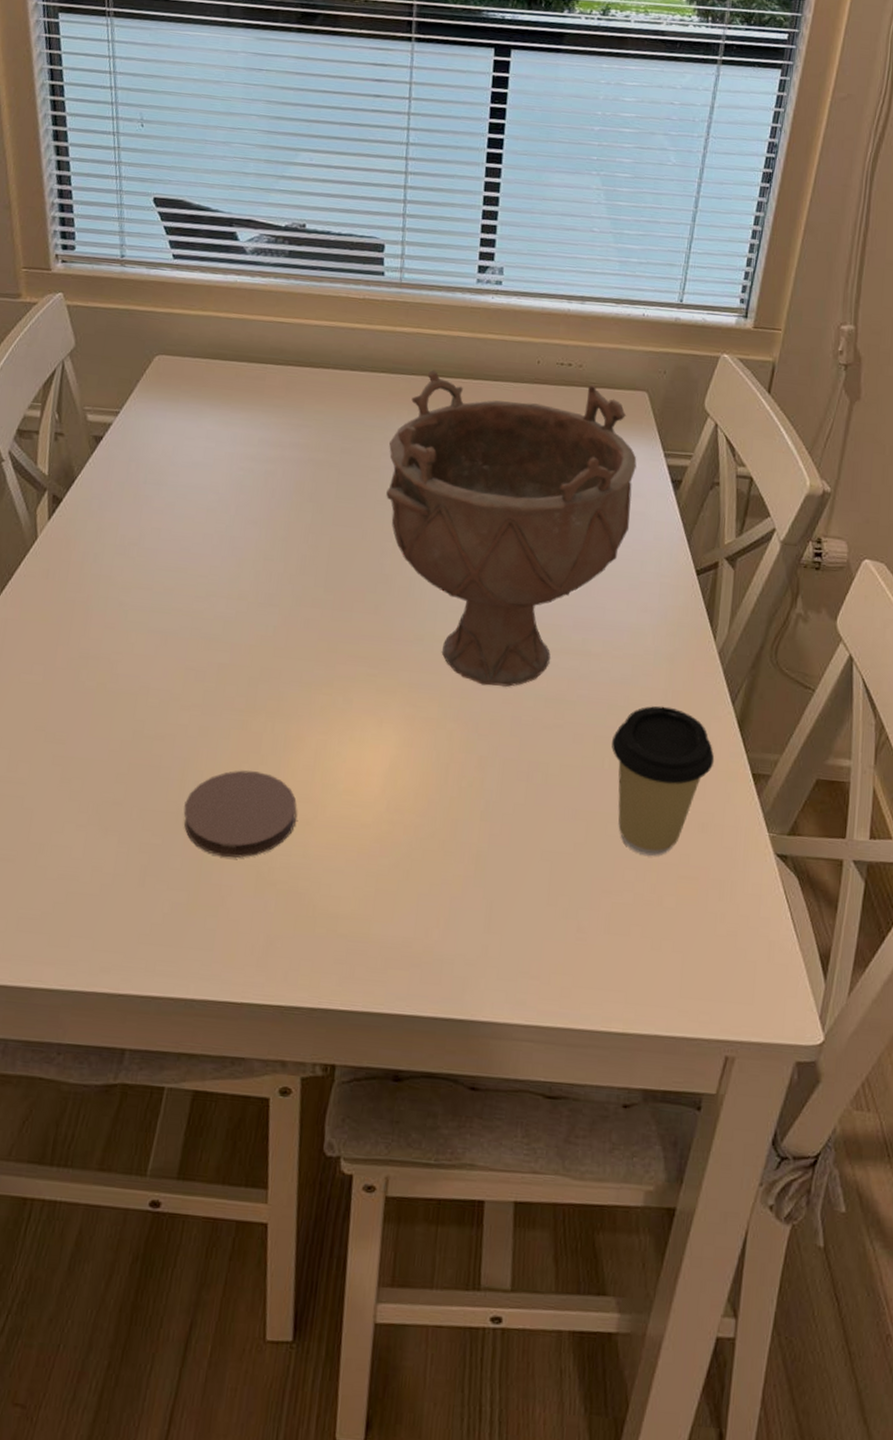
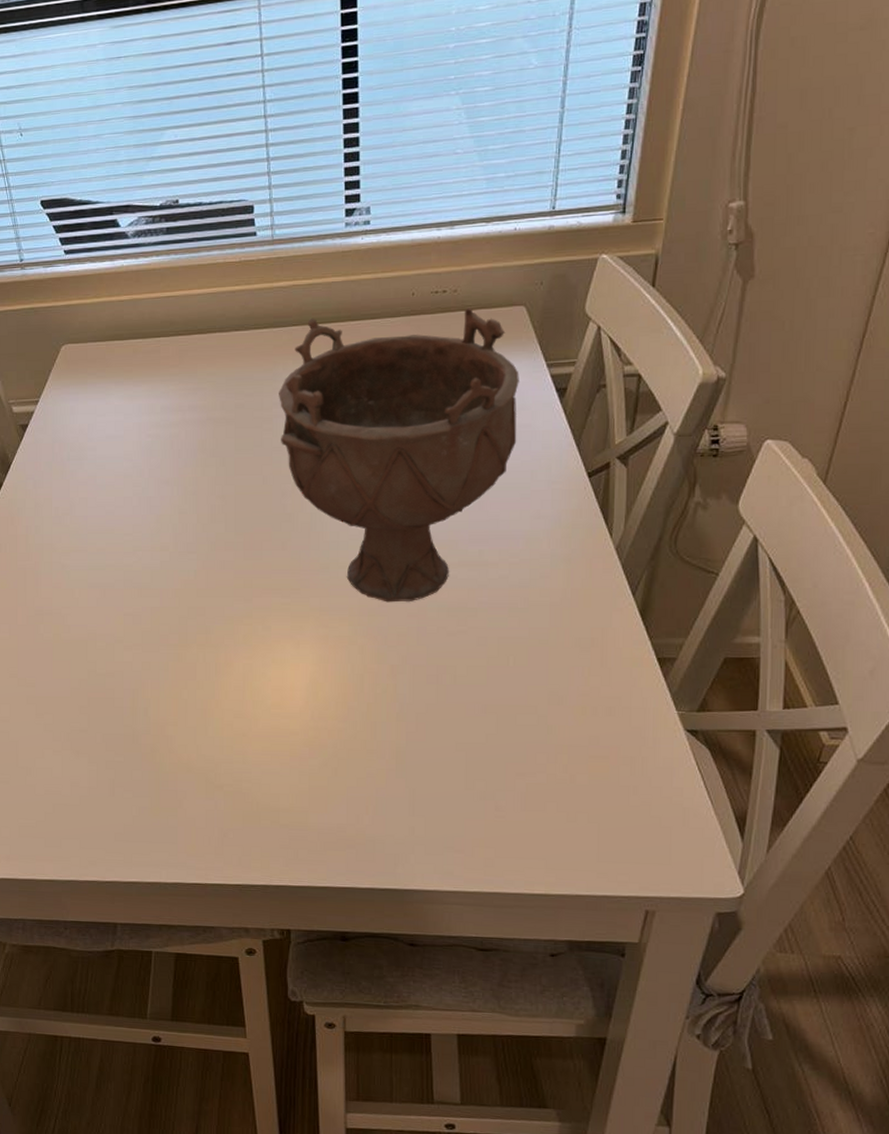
coaster: present [183,770,297,858] -> none [138,695,233,768]
coffee cup: present [612,706,715,856] -> none [515,604,618,740]

